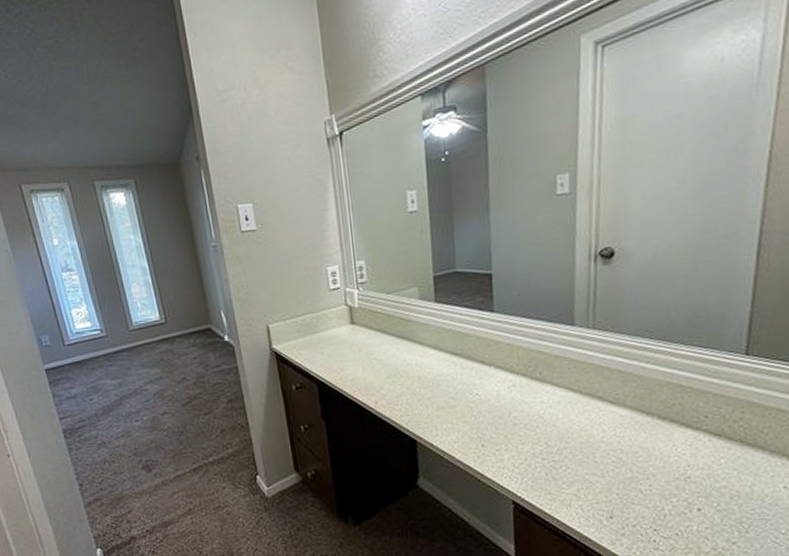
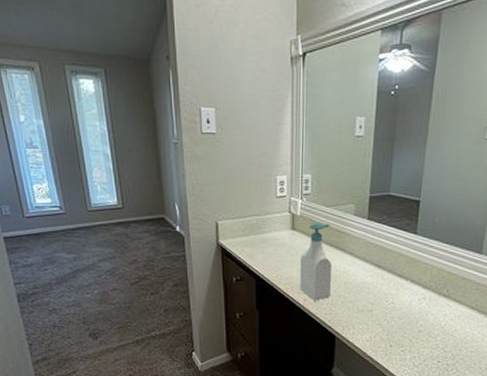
soap bottle: none [364,311,405,402] -> present [300,222,332,301]

